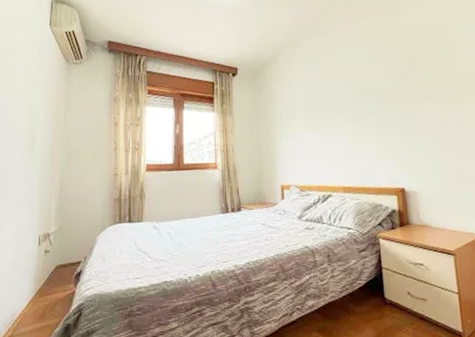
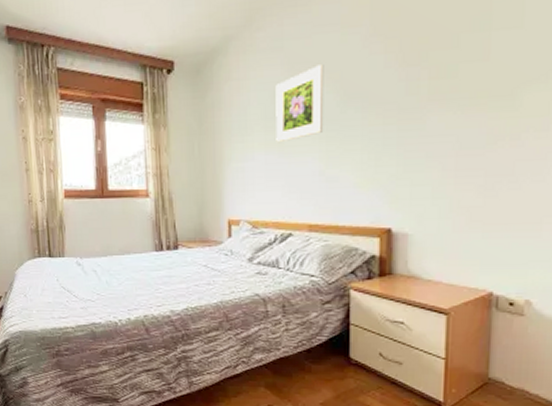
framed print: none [312,72,349,126] -> present [275,64,324,143]

